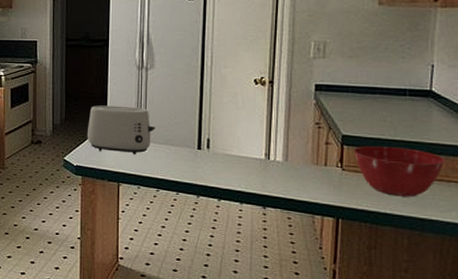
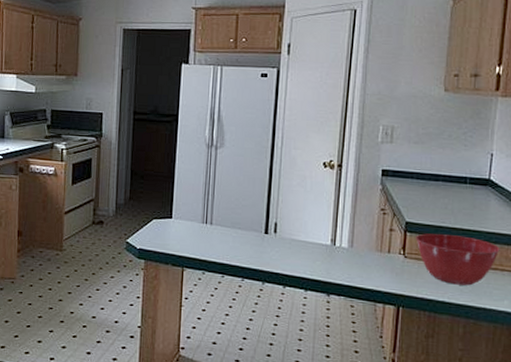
toaster: present [87,105,155,155] -> none [151,184,223,238]

